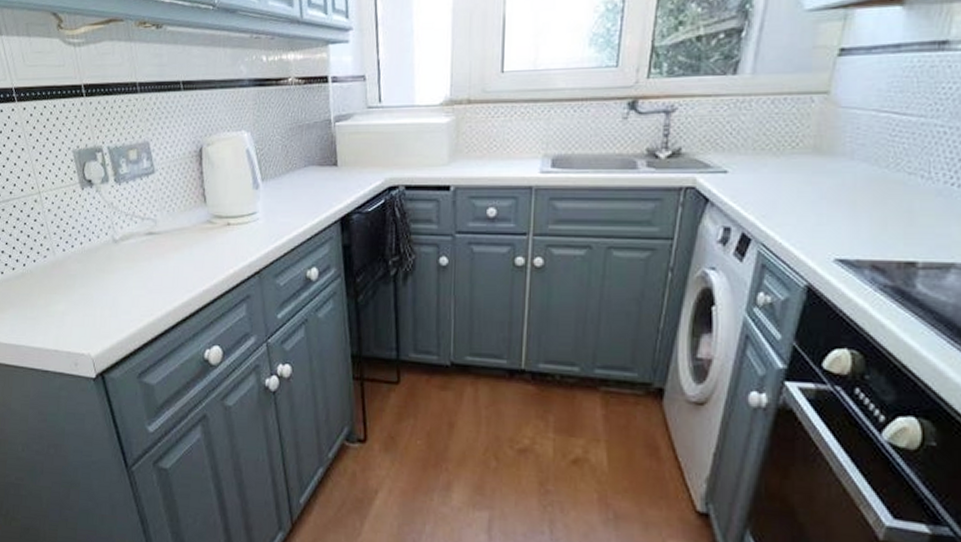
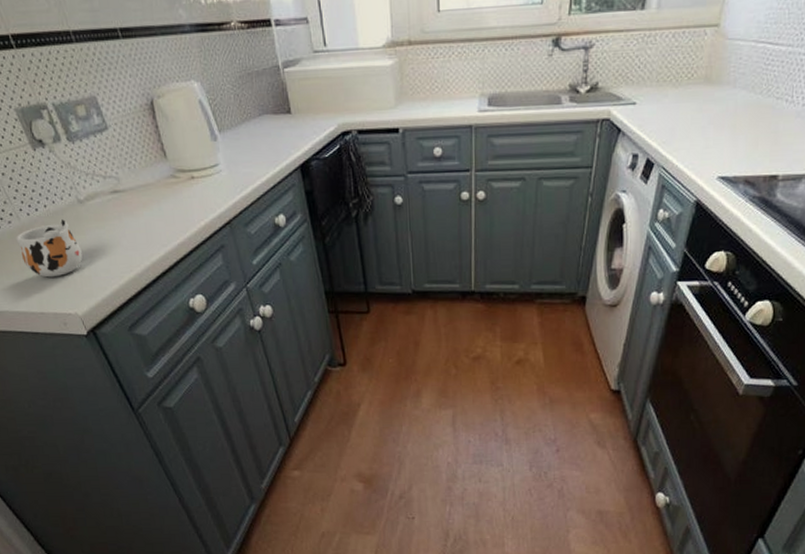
mug: none [47,257,107,315] -> present [16,219,83,278]

